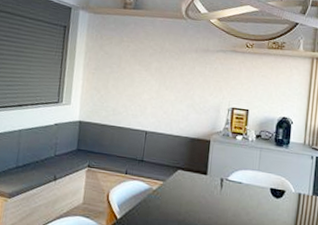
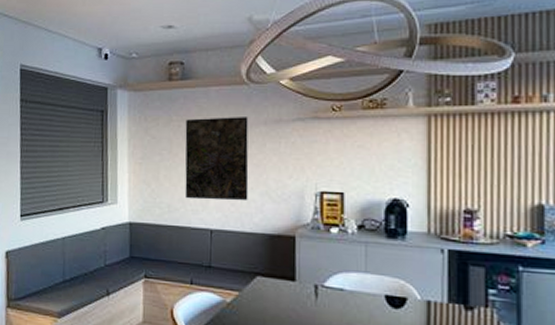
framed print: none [127,41,184,111] -> present [184,117,249,201]

